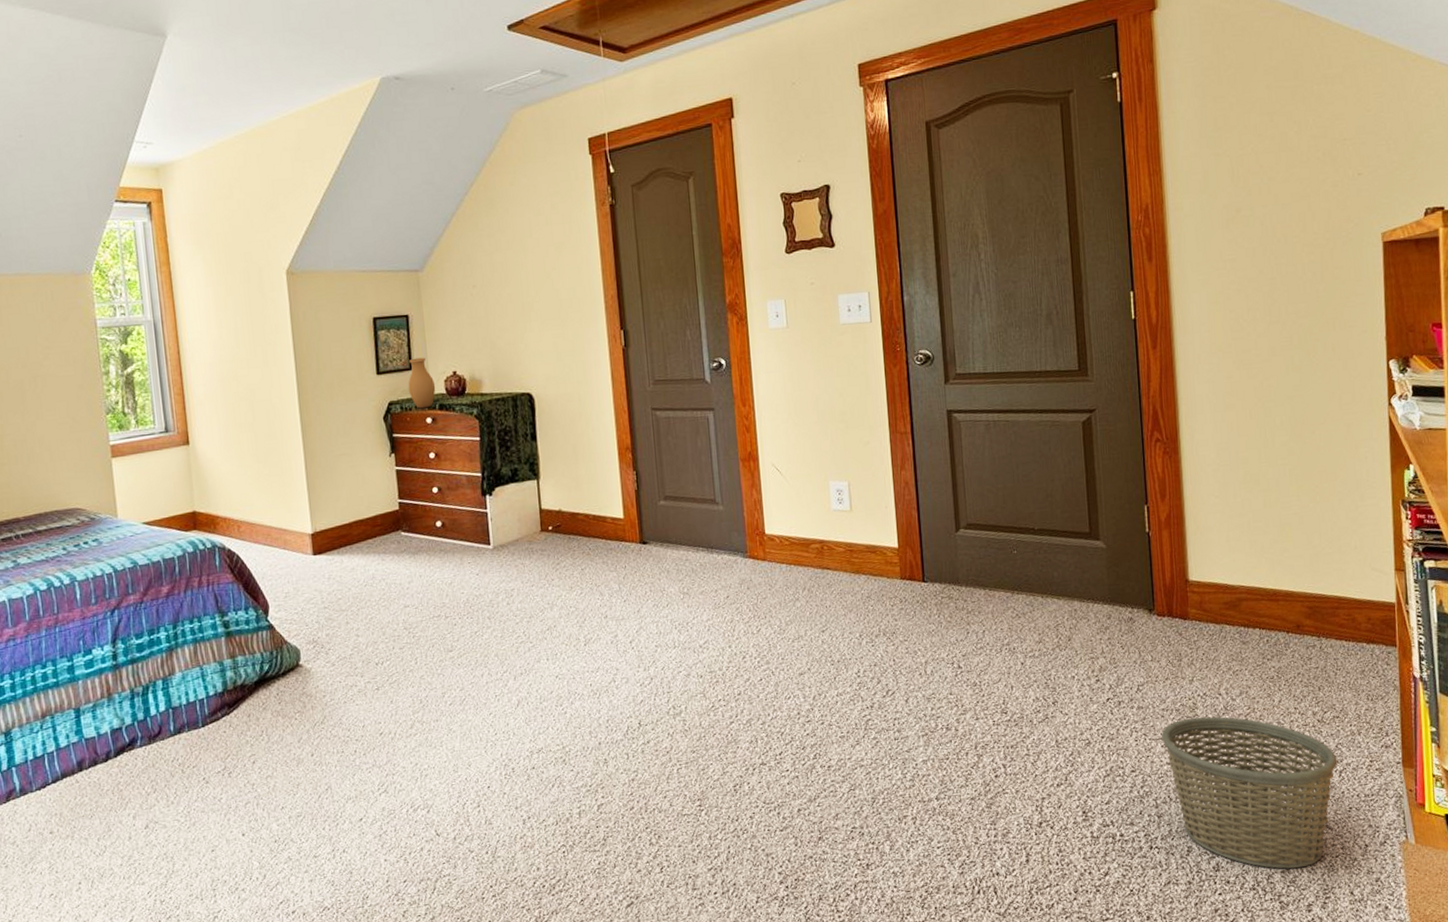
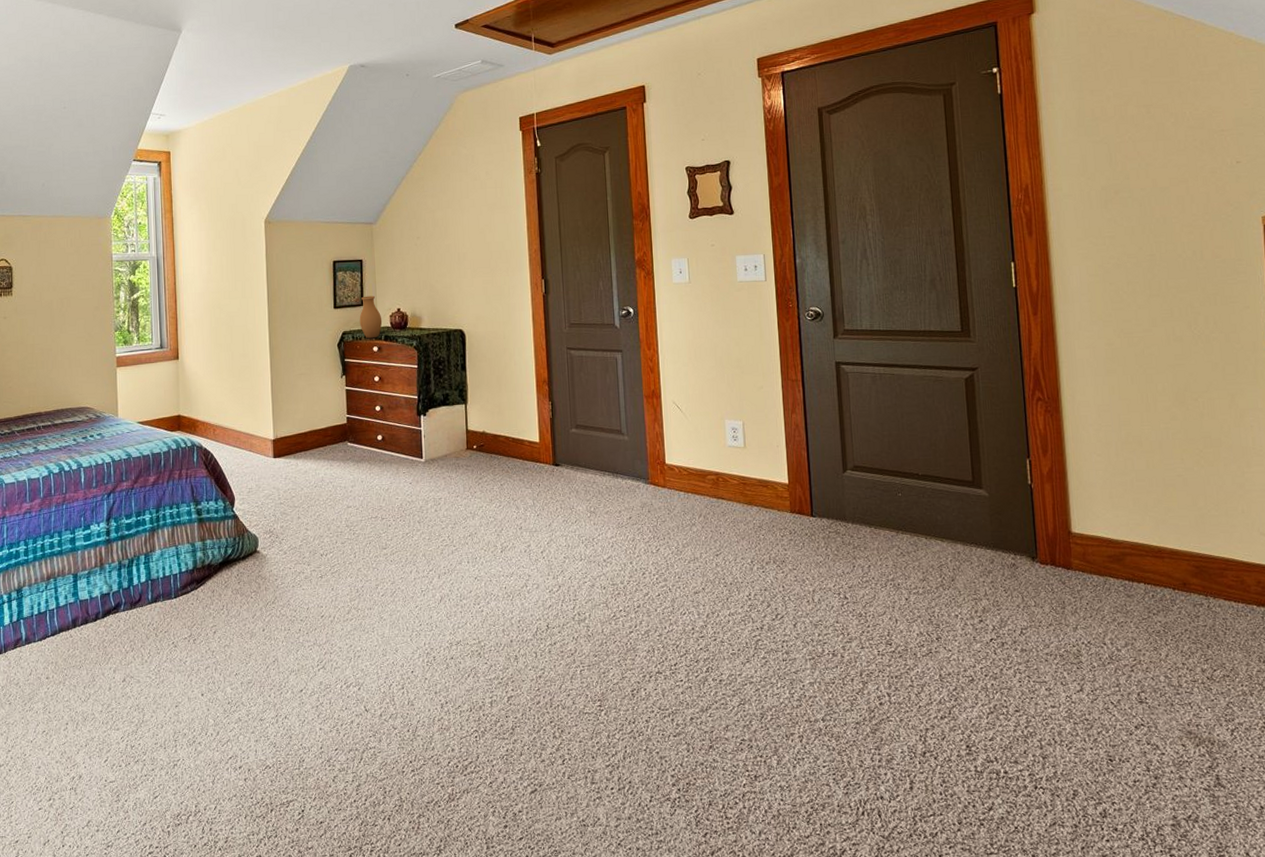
basket: present [1161,716,1338,869] -> none [1045,664,1229,823]

